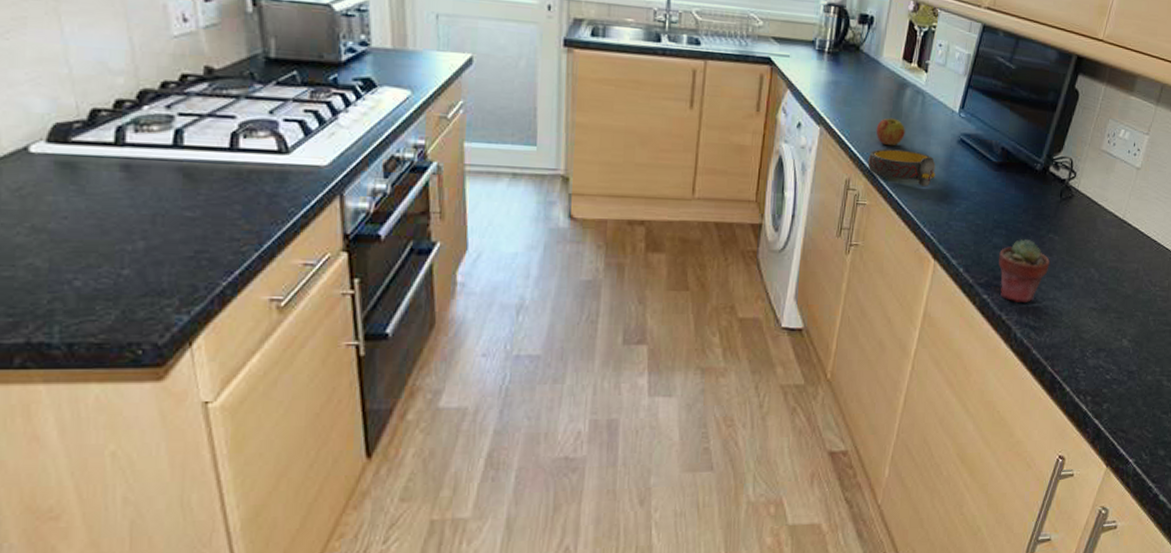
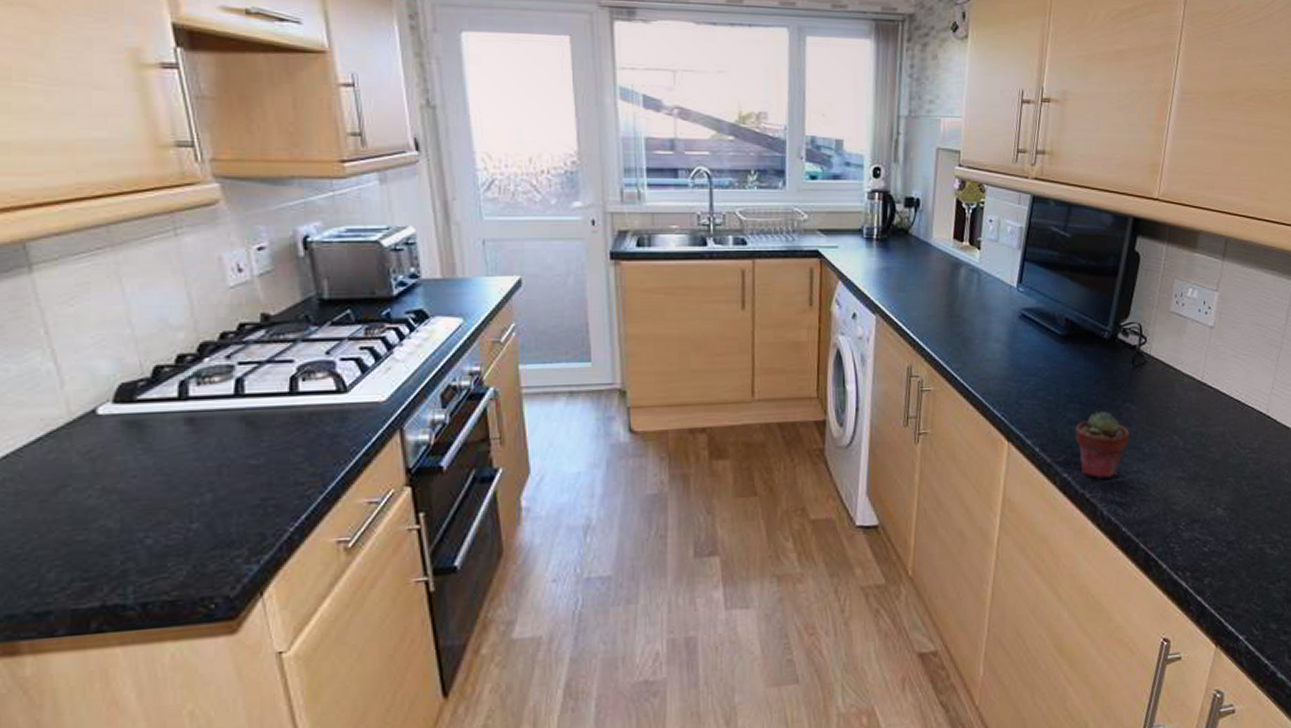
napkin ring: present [868,148,936,186] -> none [928,331,999,366]
apple: present [876,118,905,146] -> none [933,299,964,328]

